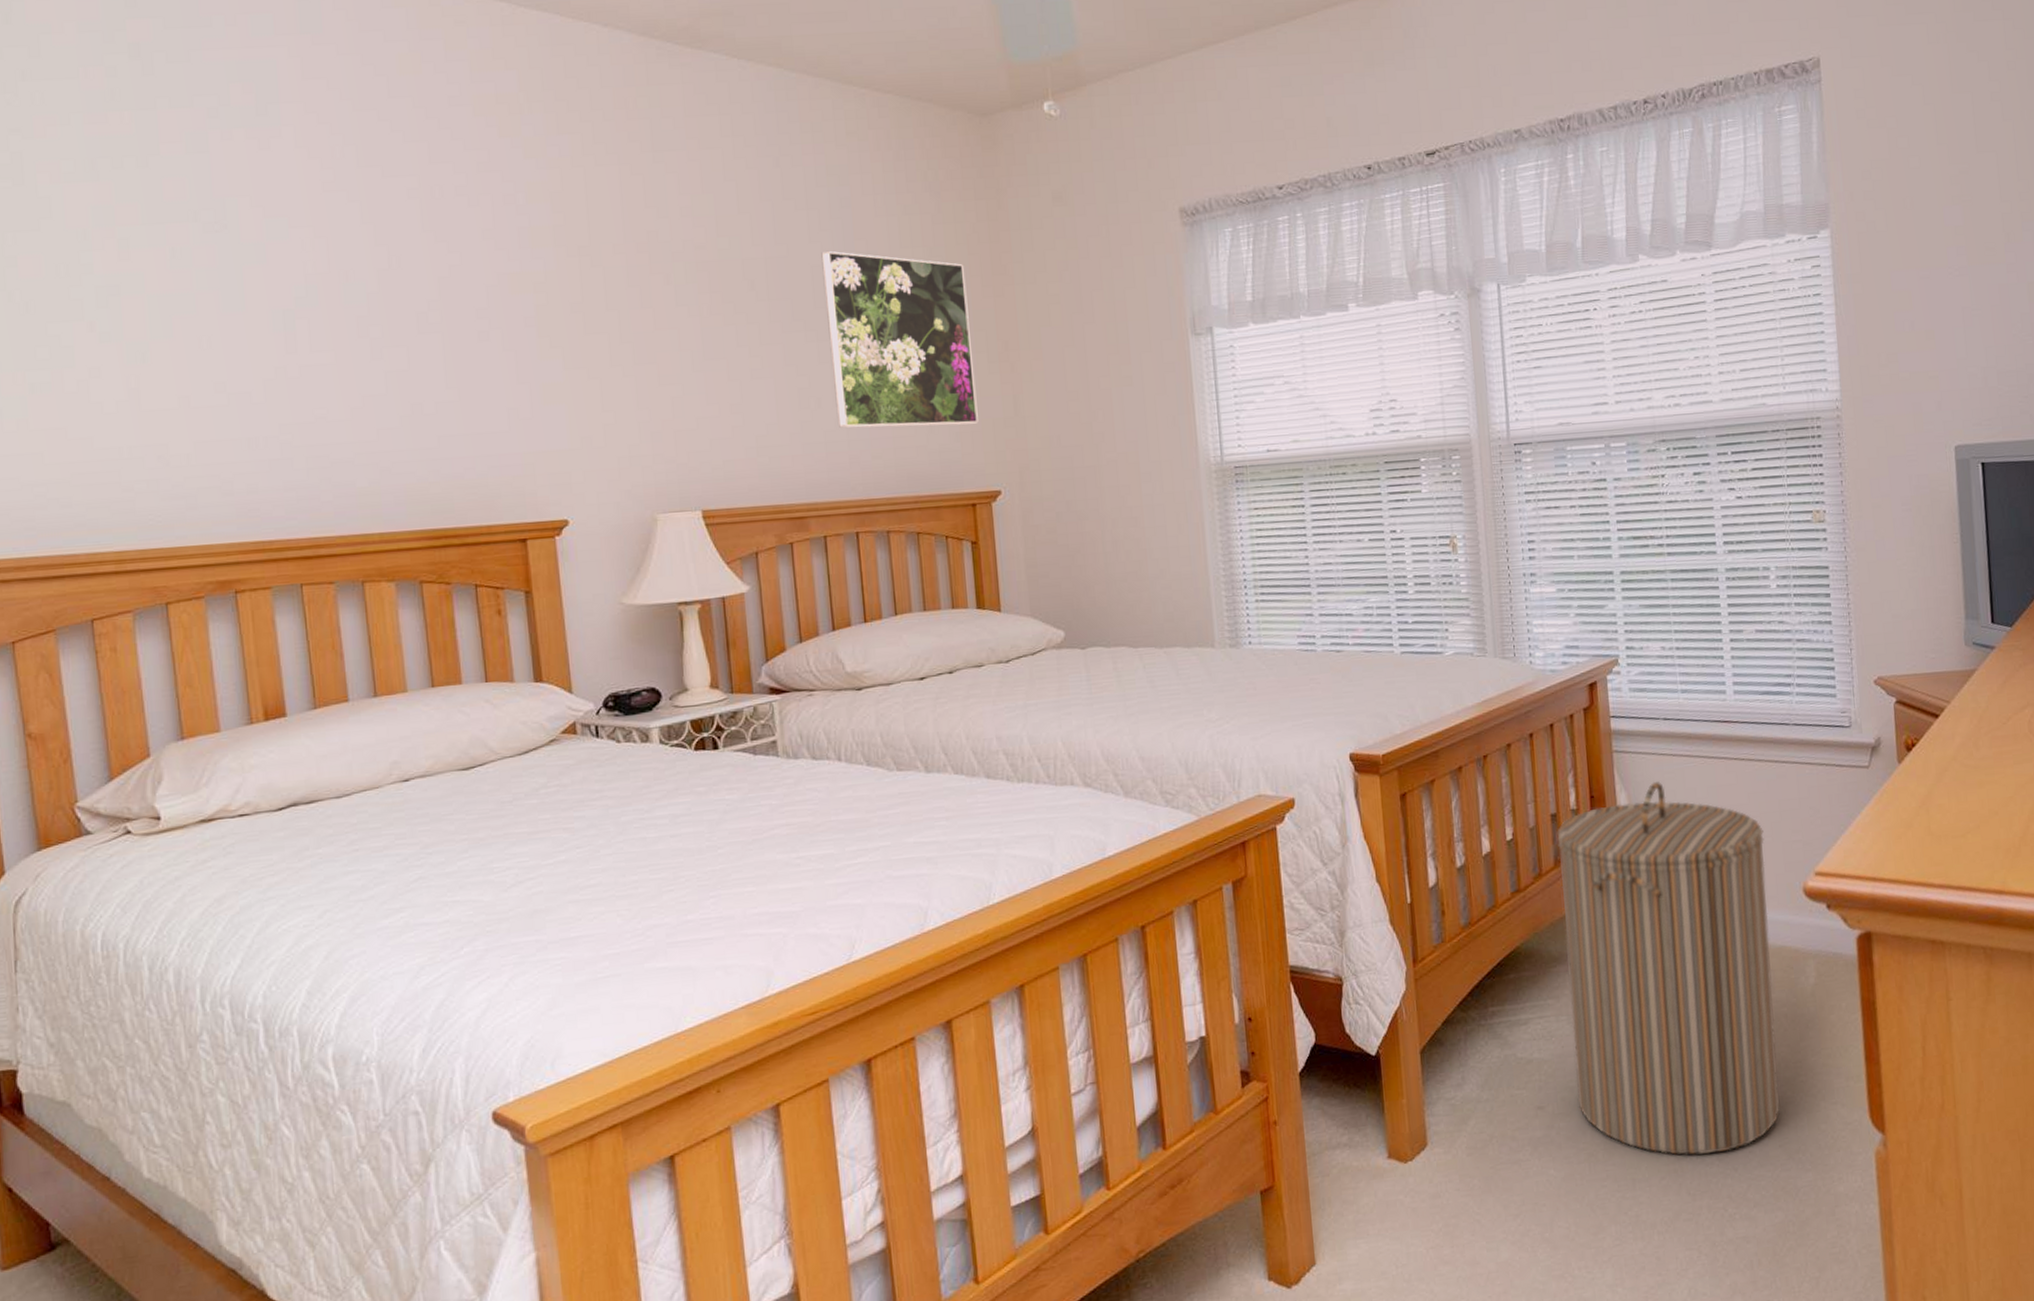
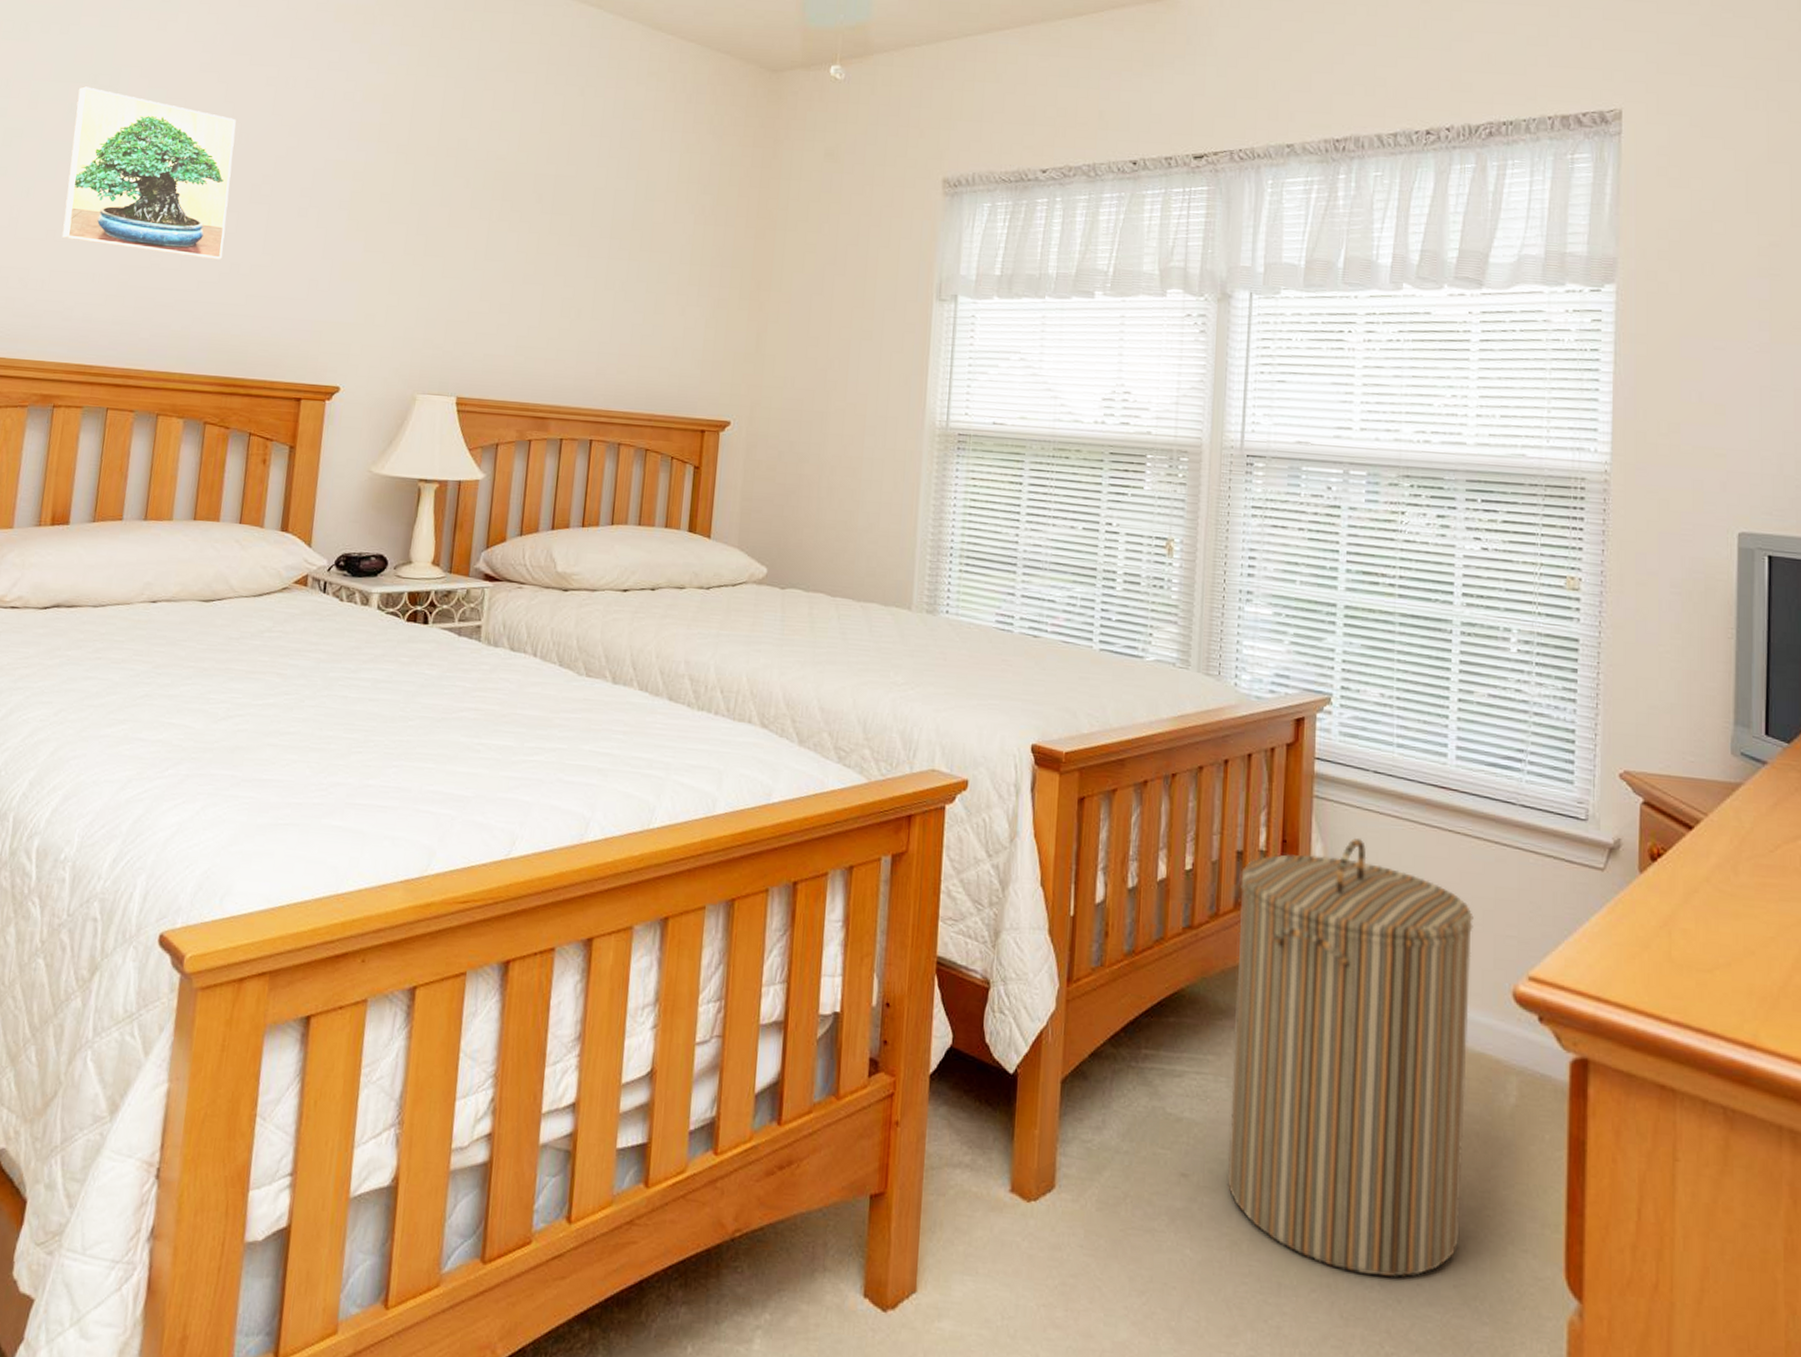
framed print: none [178,226,400,405] -> present [62,86,236,260]
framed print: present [821,250,979,428] -> none [593,176,732,354]

